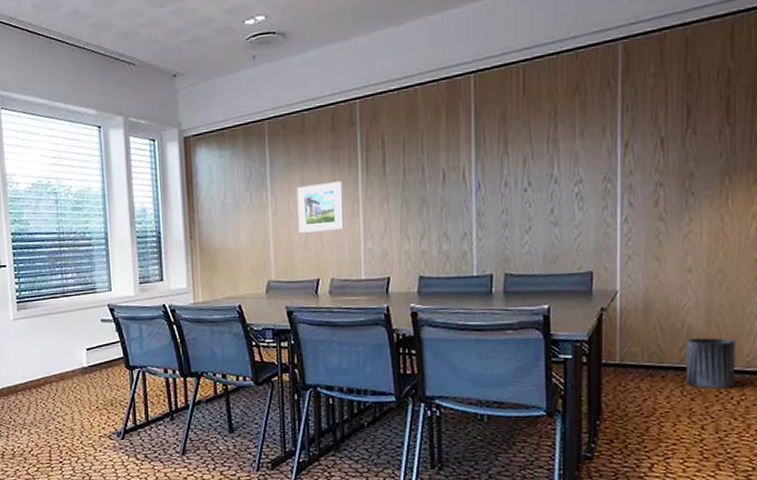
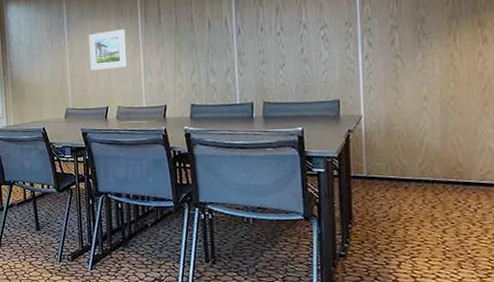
trash can: present [686,337,735,389] -> none [426,155,471,199]

